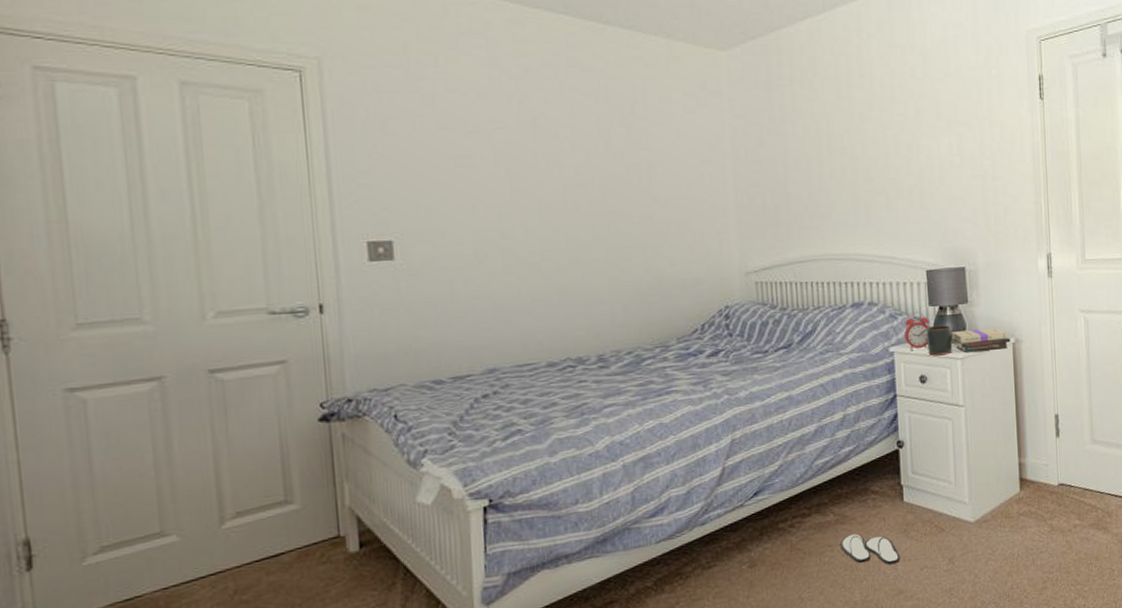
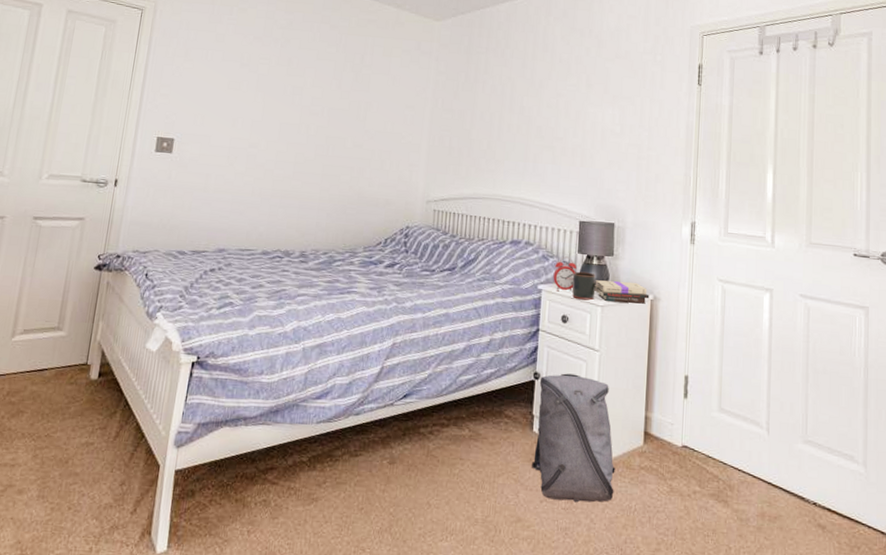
slippers: present [840,533,900,565] -> none [471,452,523,490]
backpack: none [904,434,995,565] -> present [532,373,616,503]

